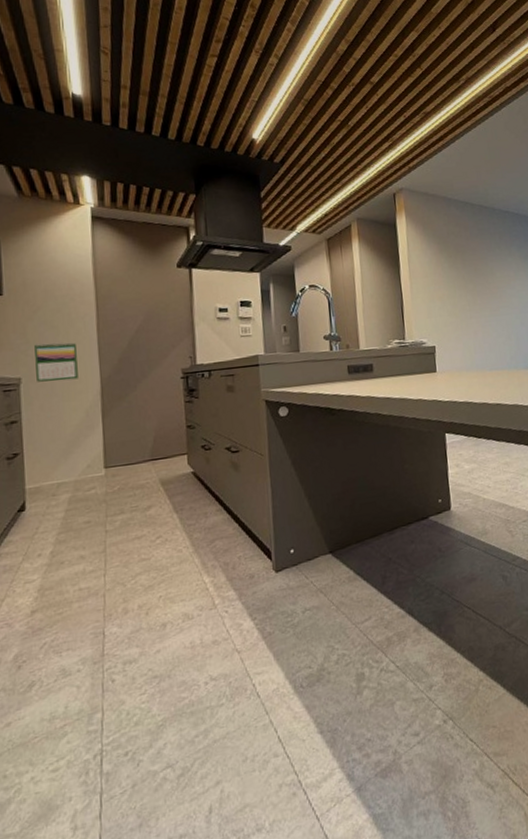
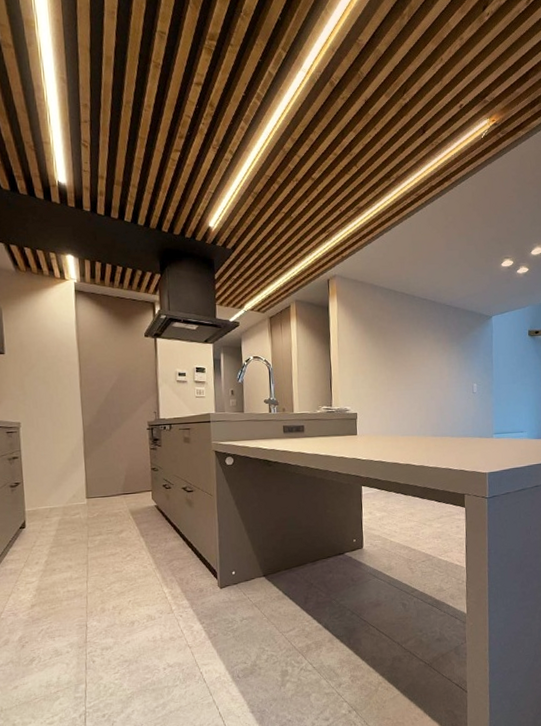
calendar: present [34,342,78,382] -> none [30,395,65,427]

